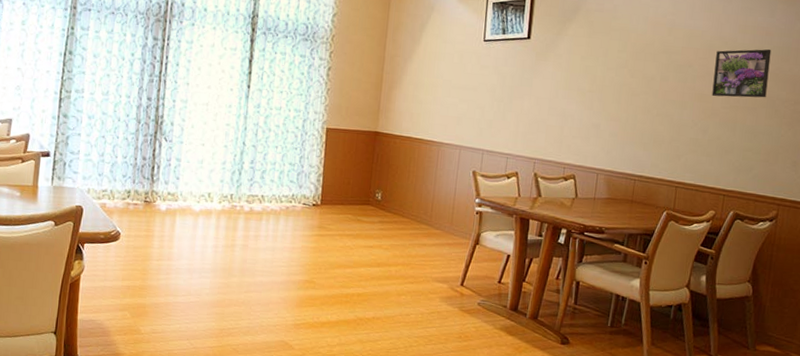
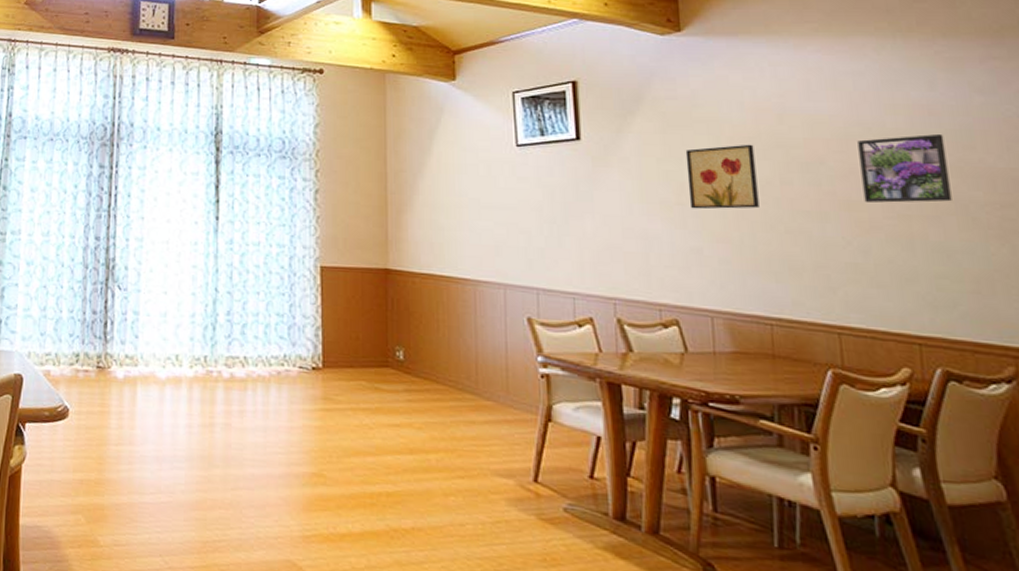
wall art: none [597,49,648,97] -> present [685,144,760,209]

